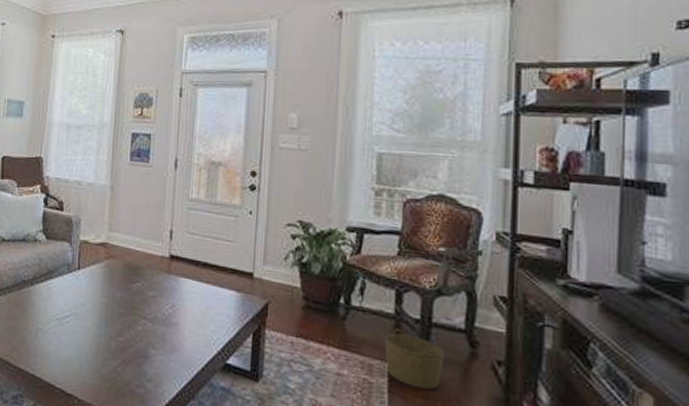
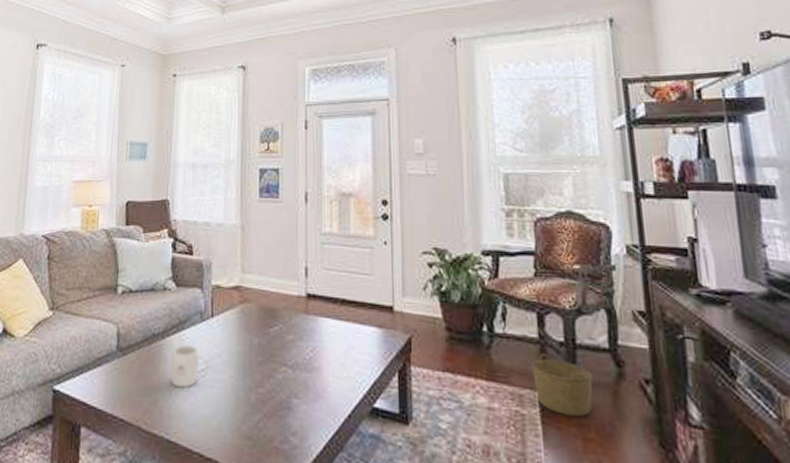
mug: none [37,292,74,331] -> present [169,345,209,388]

